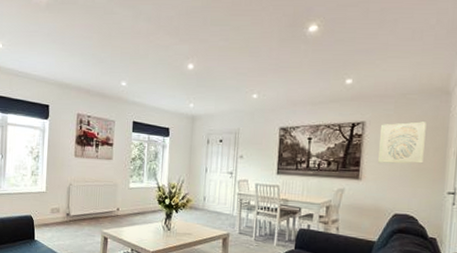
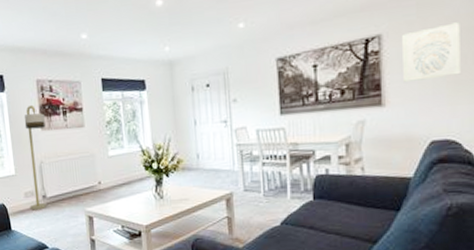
floor lamp: none [54,134,79,226] -> present [24,104,46,211]

